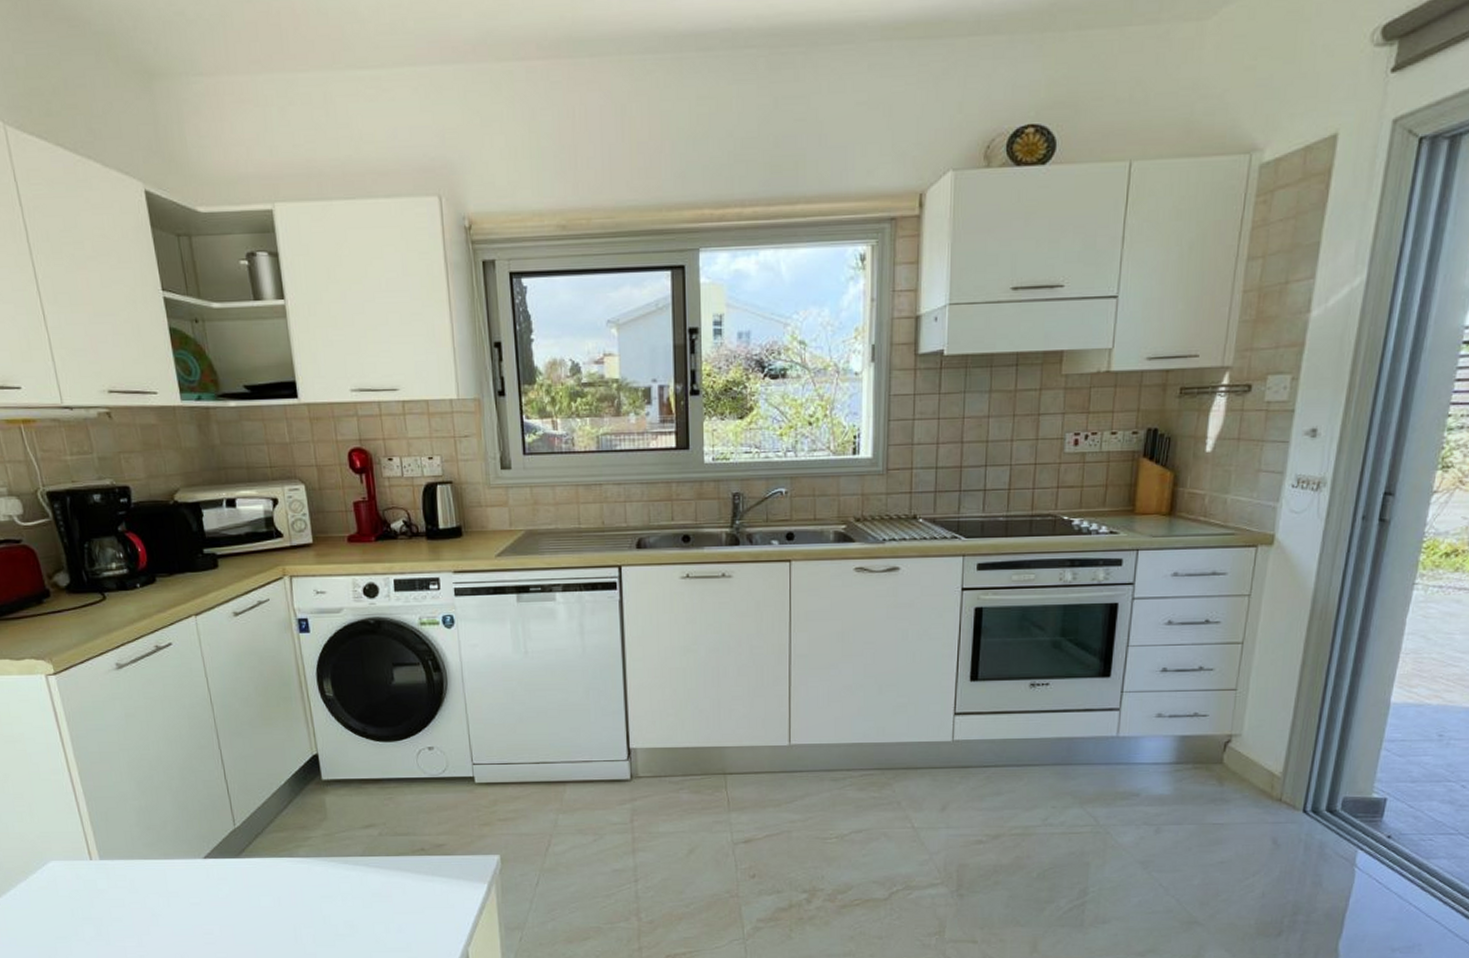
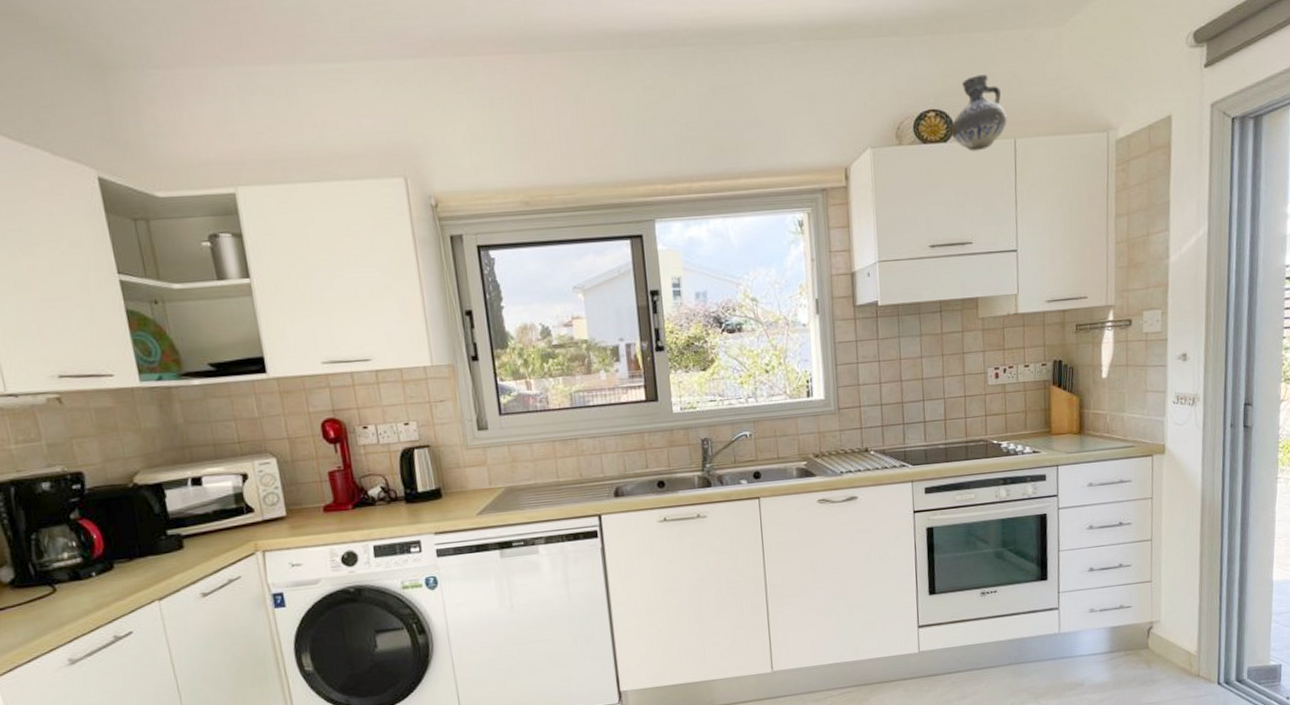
ceramic jug: none [1053,81,1124,176] -> present [951,74,1007,151]

